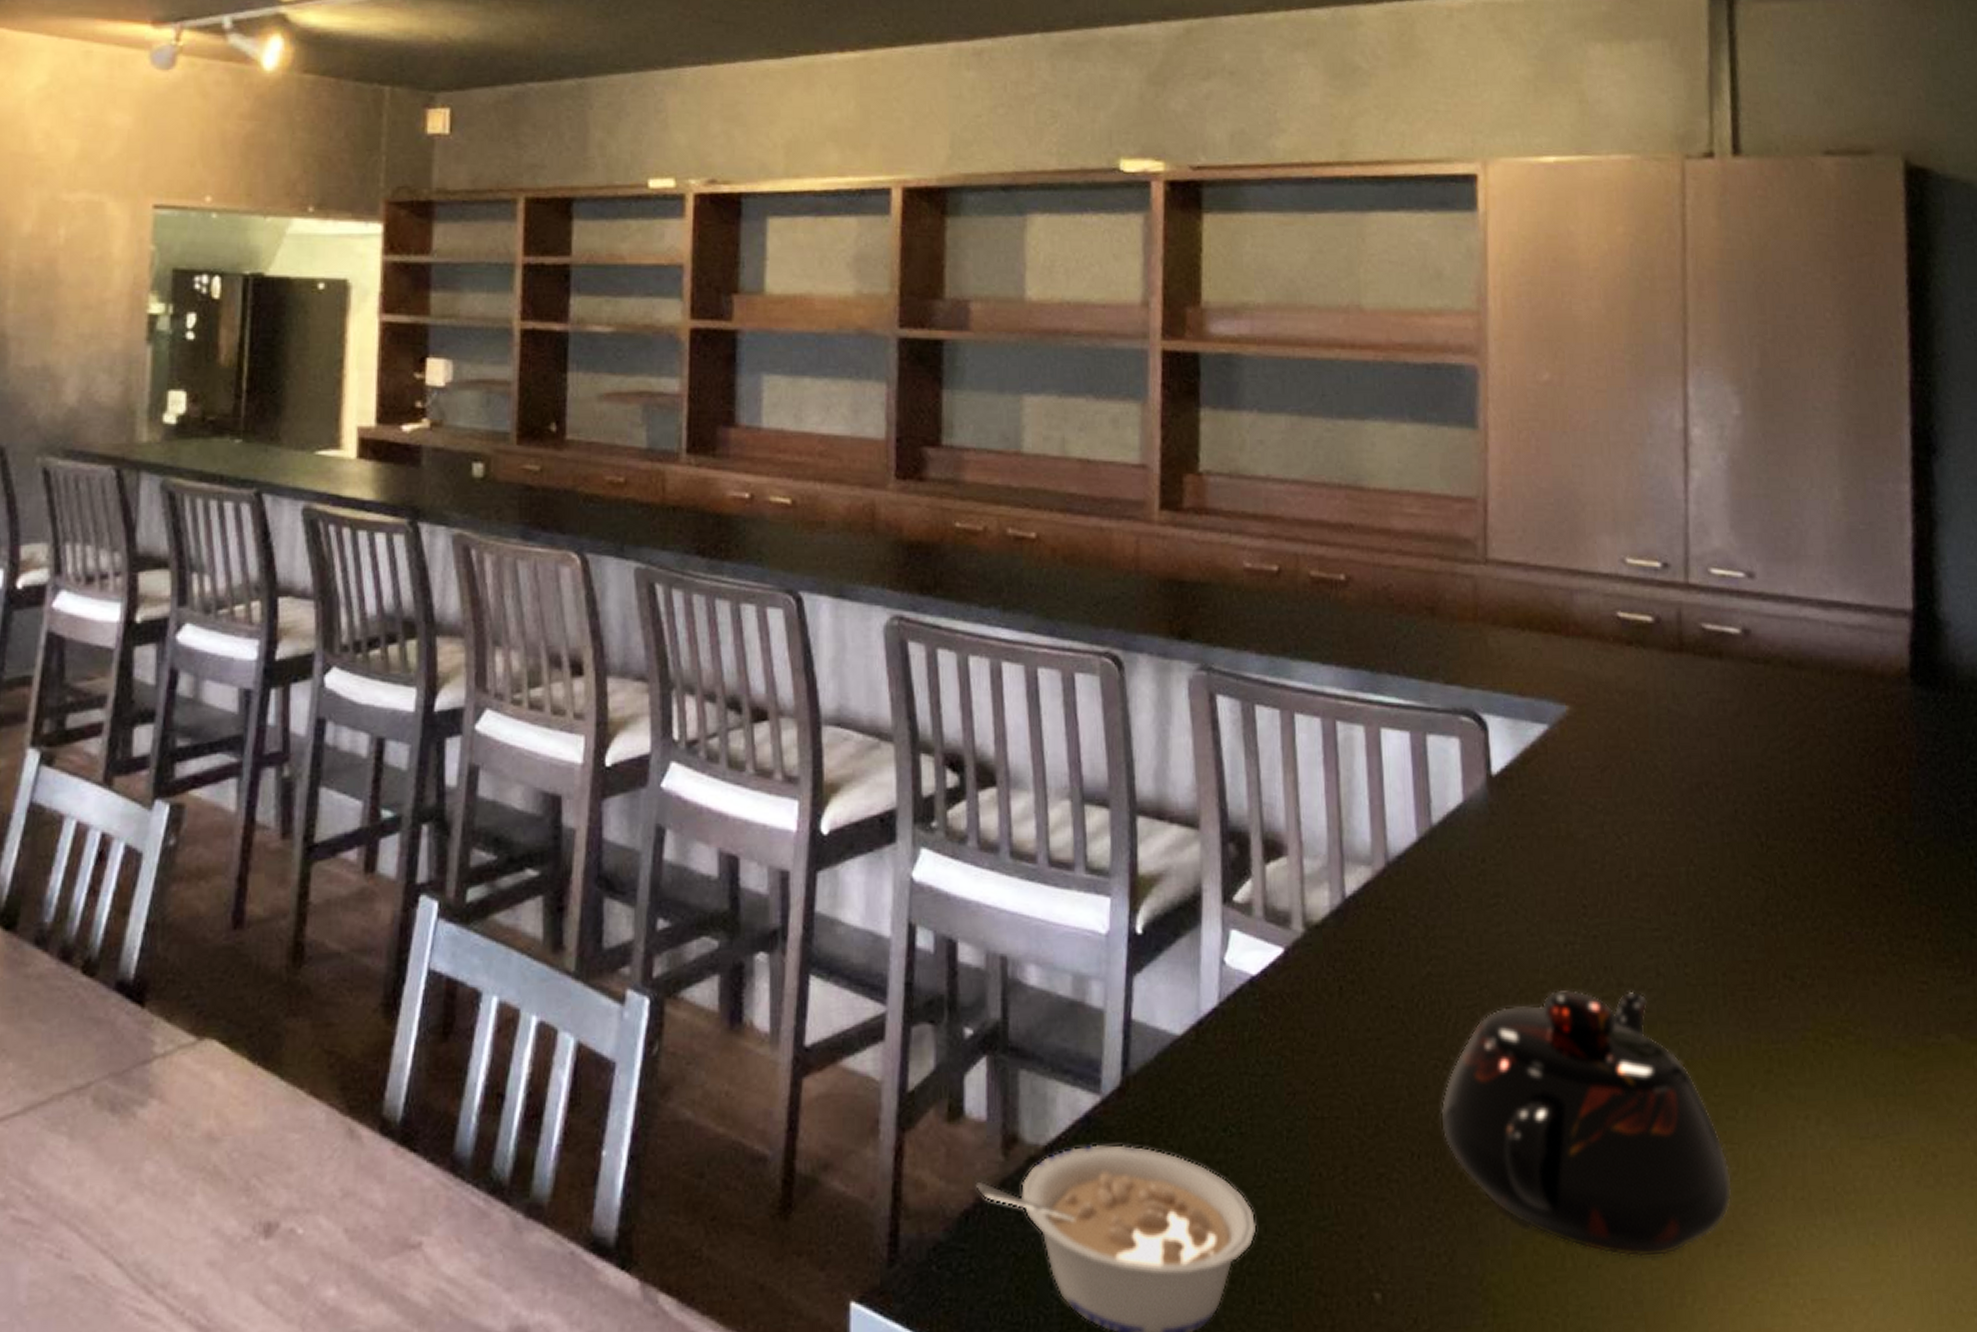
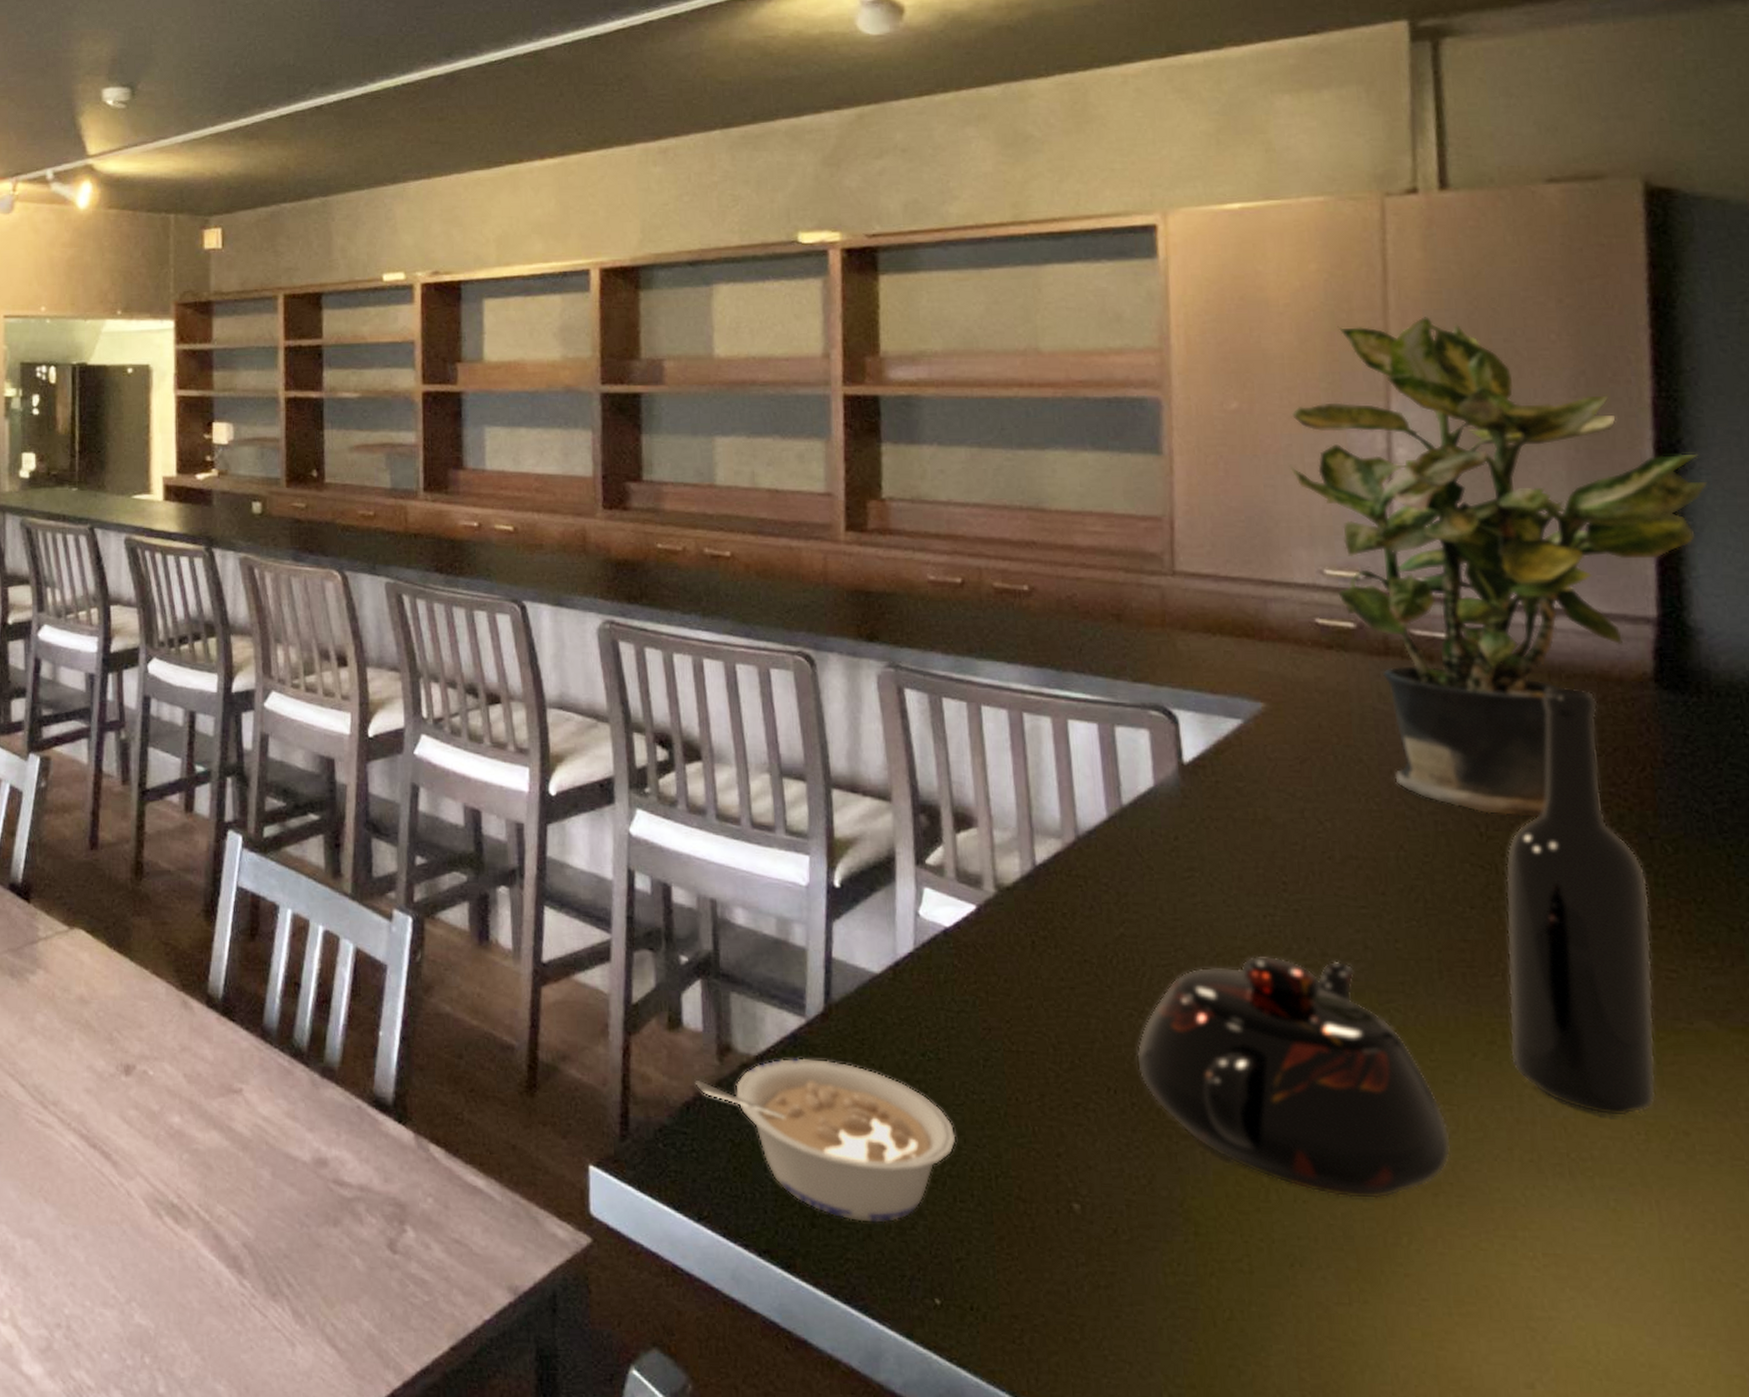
potted plant: none [1595,288,1955,825] -> present [1289,317,1708,818]
bottle: none [1782,684,1910,1143] -> present [1505,687,1657,1116]

